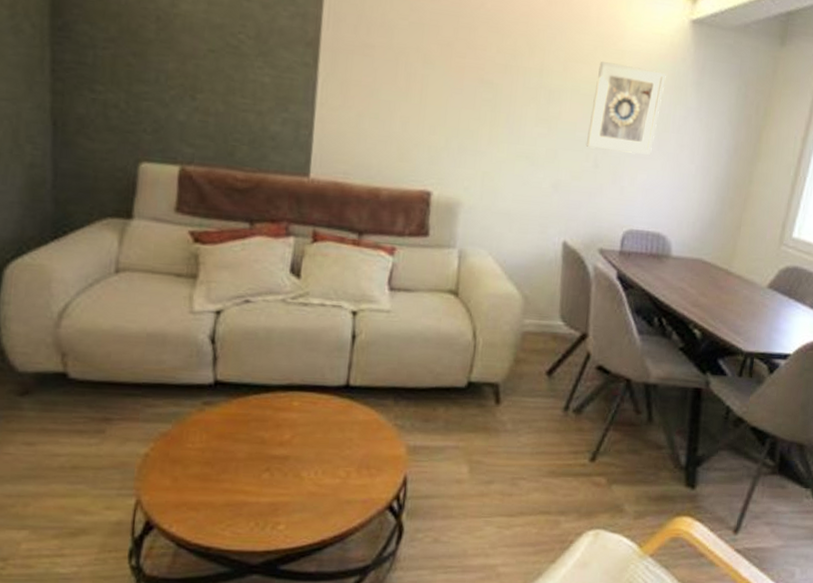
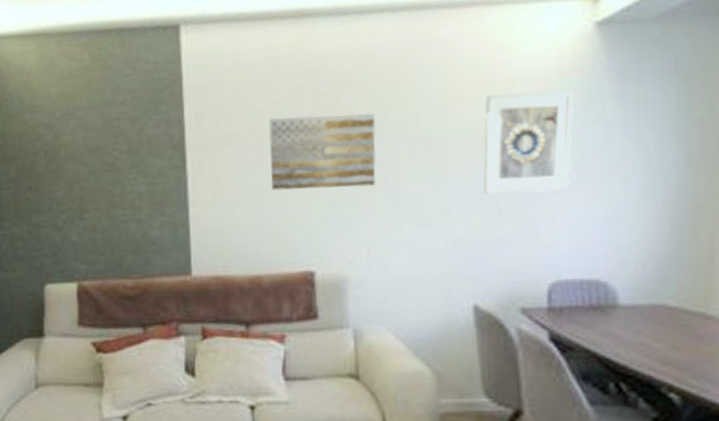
wall art: none [401,38,506,123] -> present [269,113,376,191]

